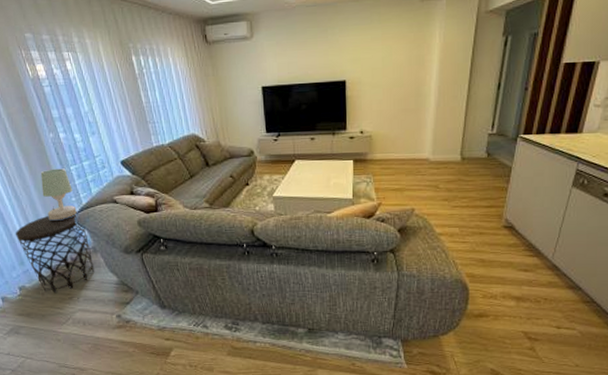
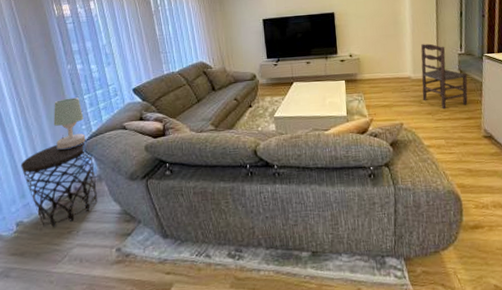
dining chair: none [440,121,495,196] -> present [420,43,468,109]

